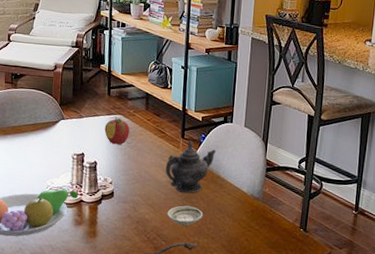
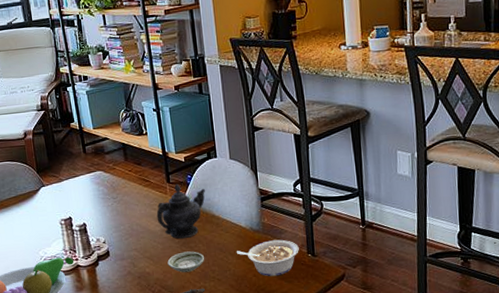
apple: present [104,117,130,145] -> none [86,174,114,203]
legume: none [234,209,293,245] -> present [237,239,299,277]

